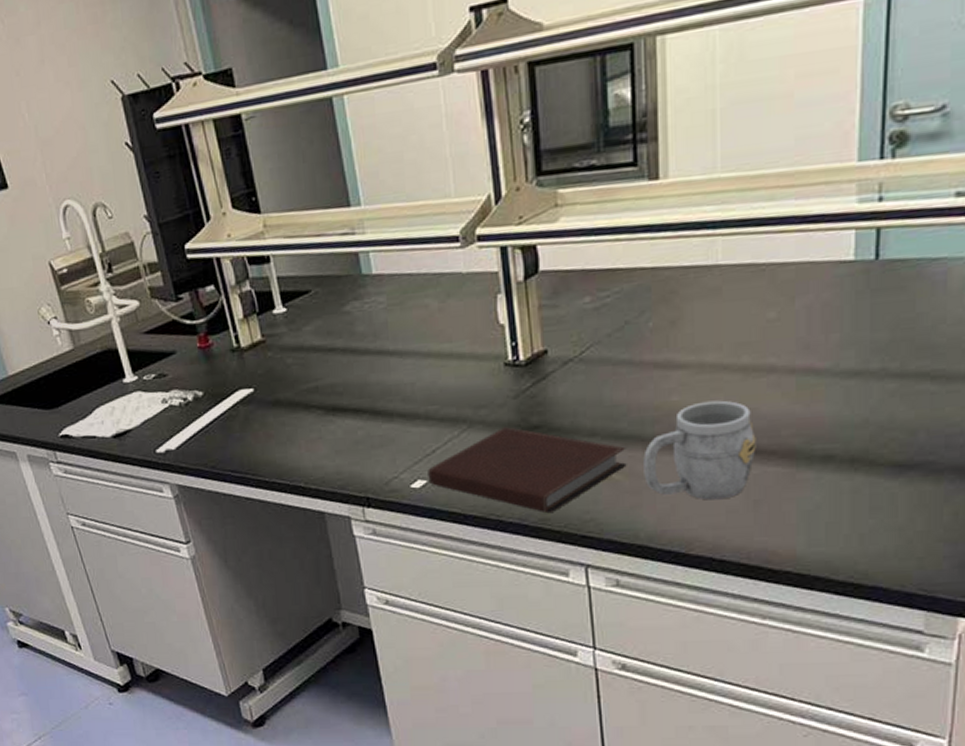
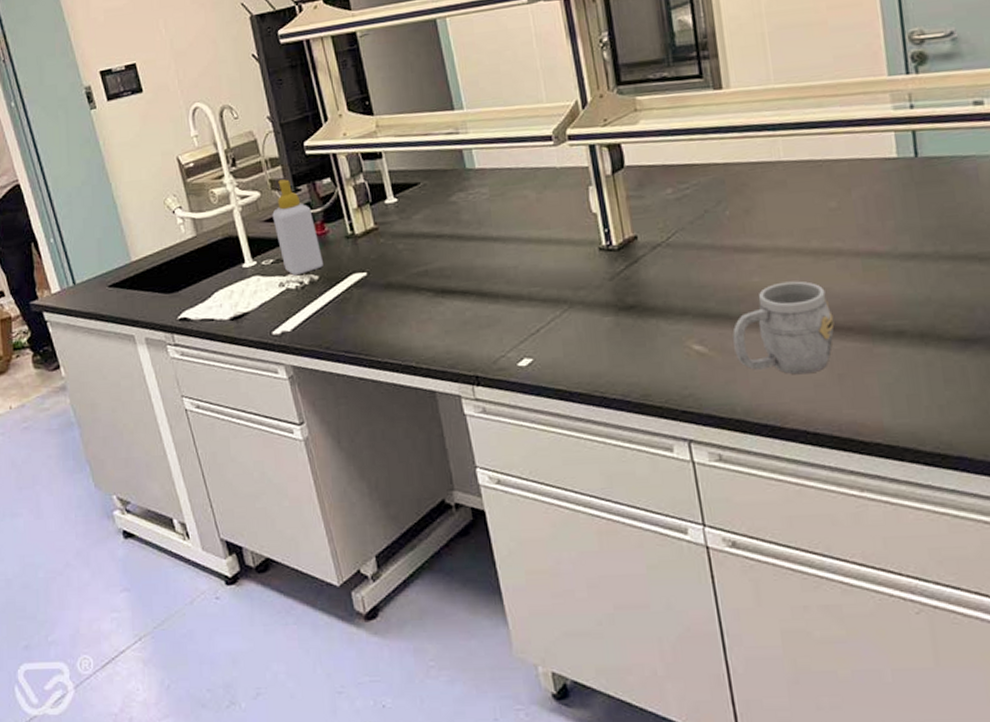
soap bottle: none [152,287,208,392] -> present [272,179,323,276]
notebook: present [428,427,627,514] -> none [533,307,718,390]

